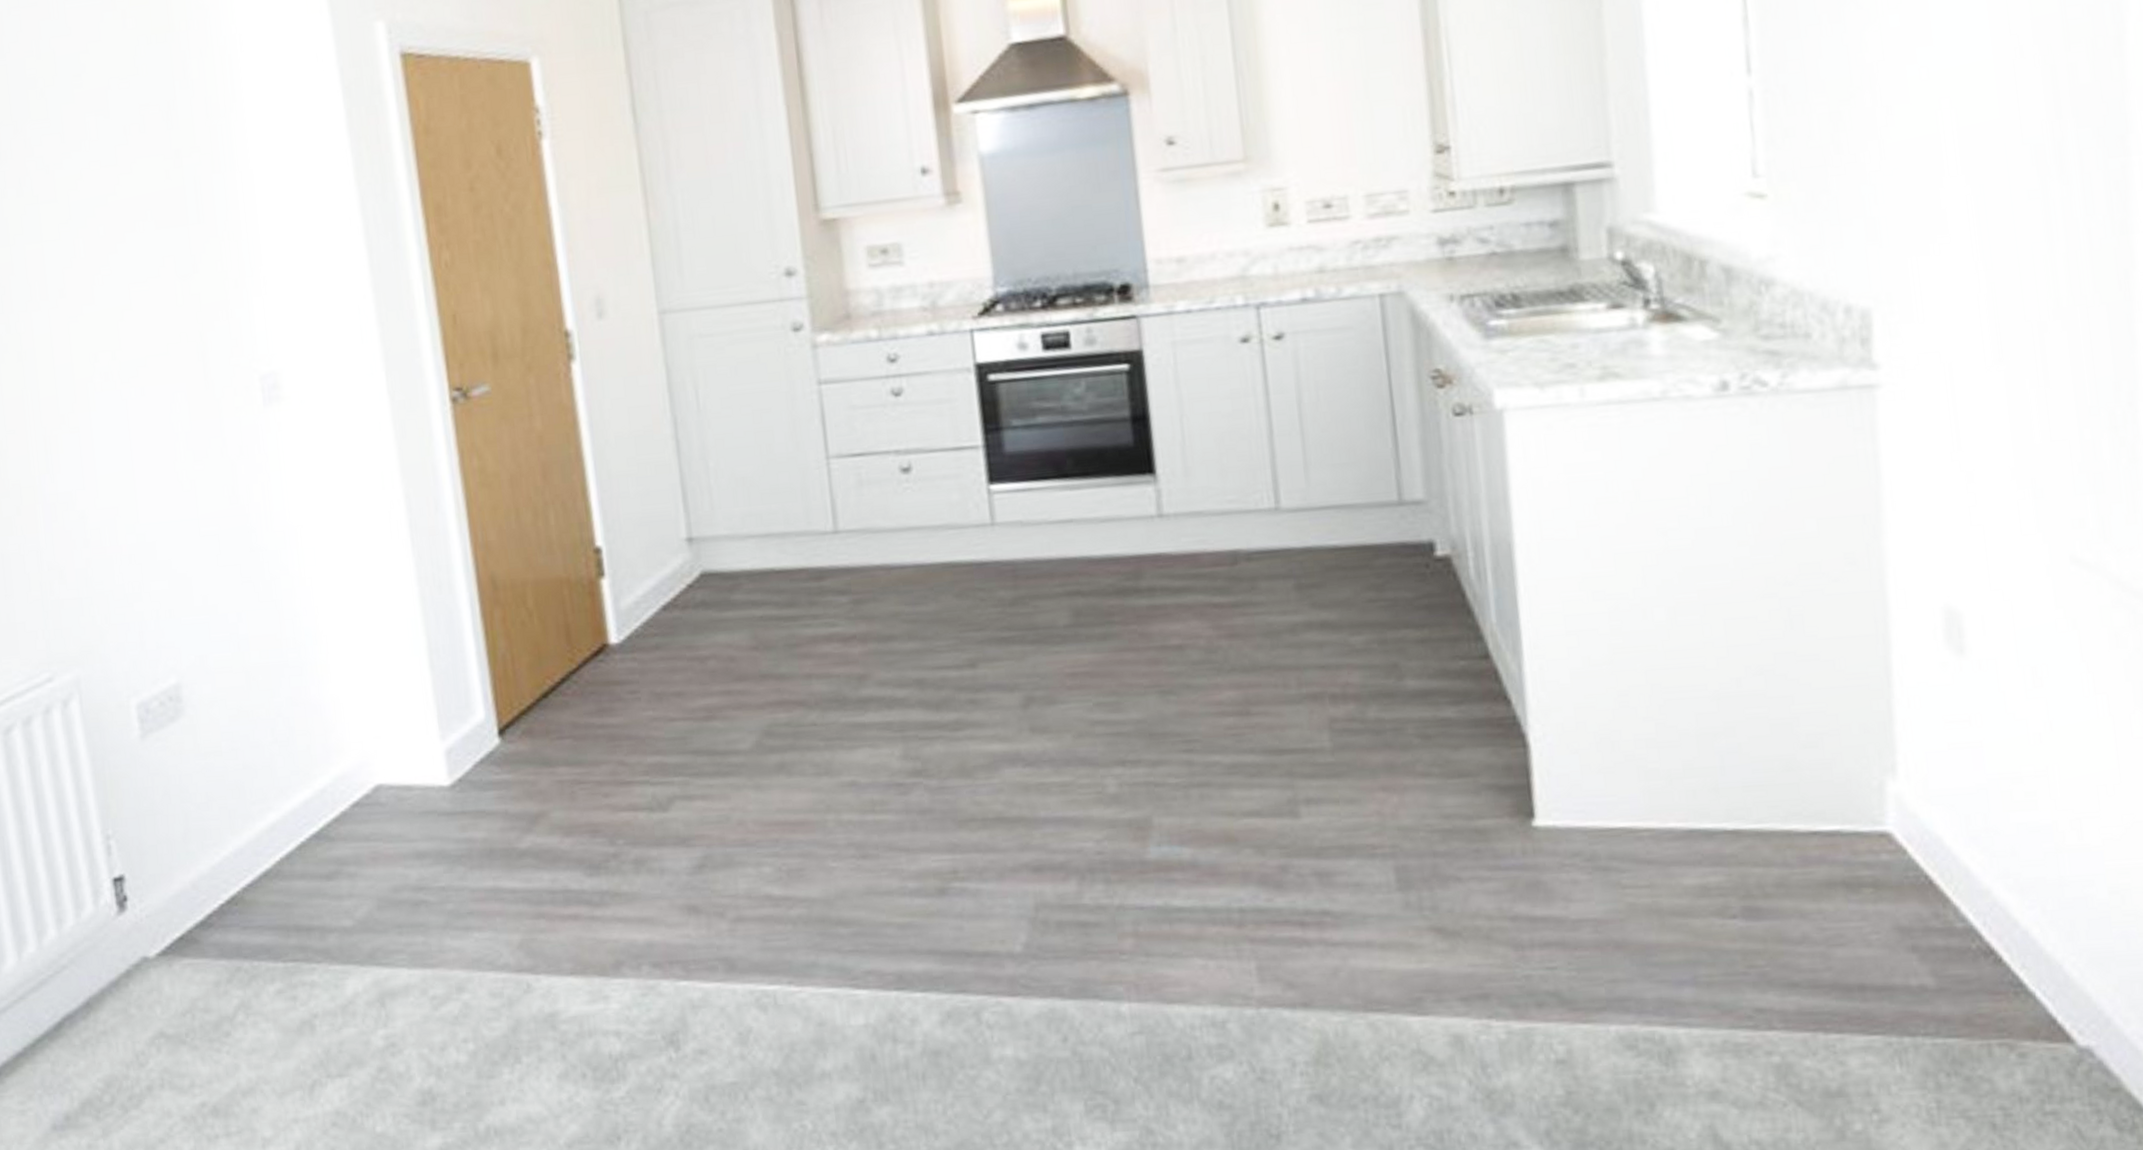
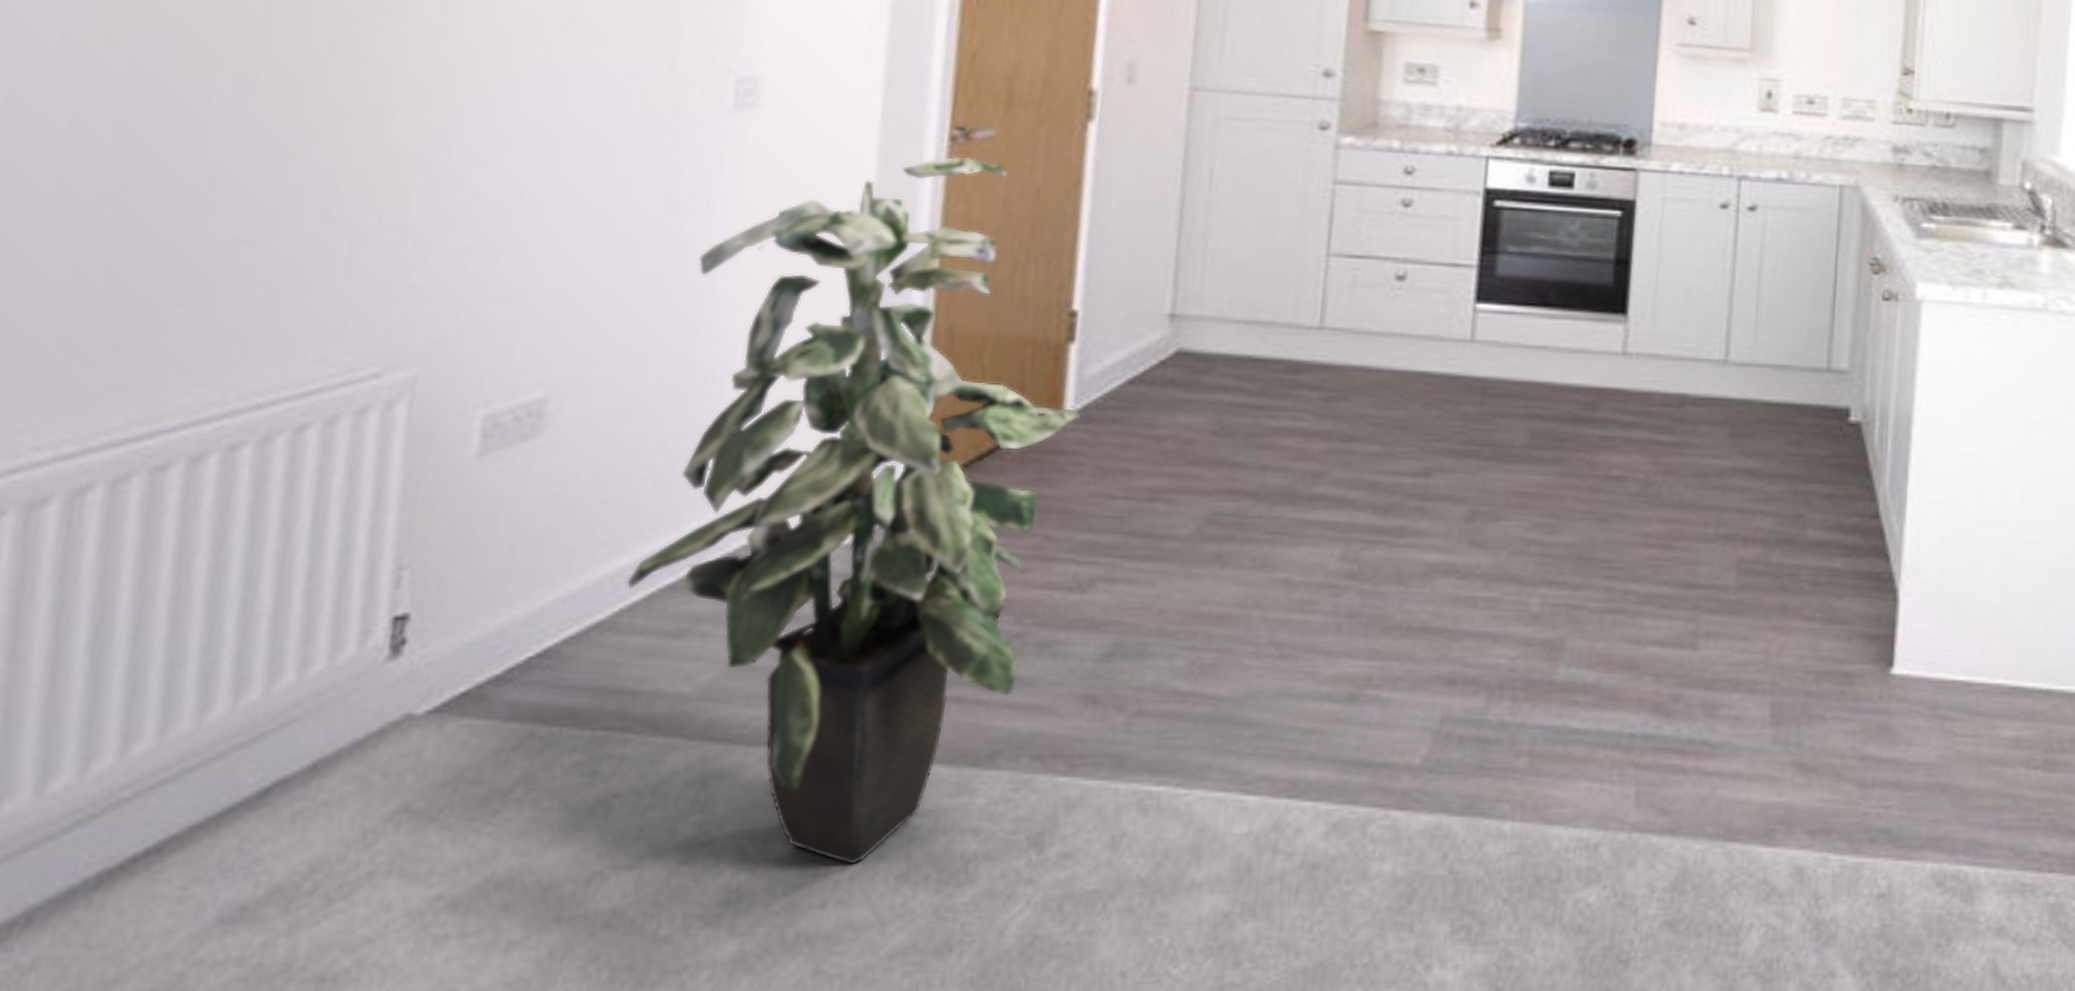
indoor plant: none [268,415,626,1067] -> present [625,156,1081,865]

